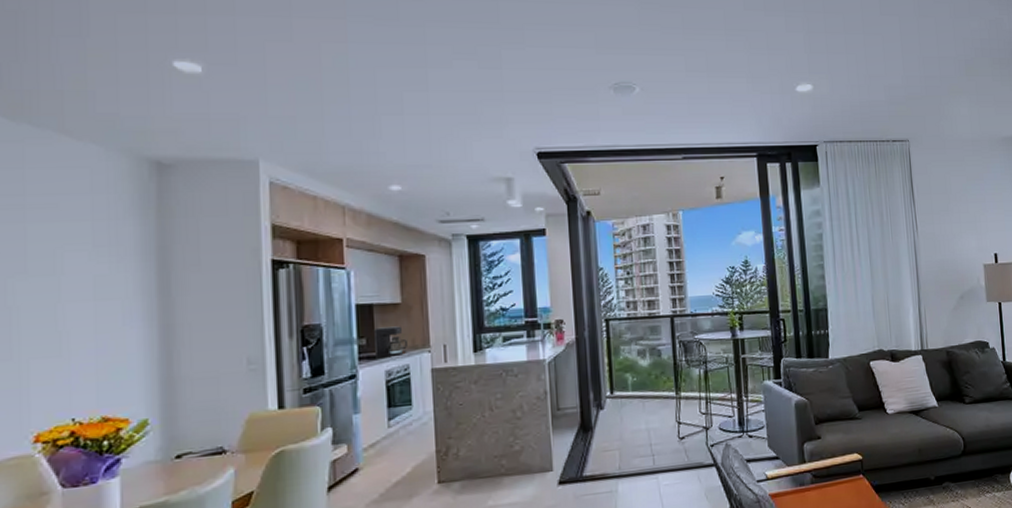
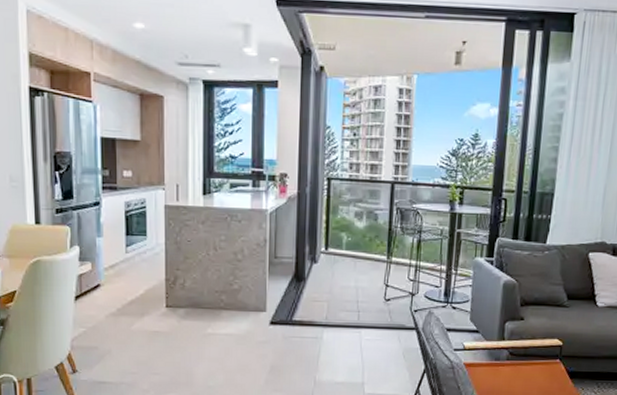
coffee maker: present [373,326,407,359] -> none [115,161,144,191]

